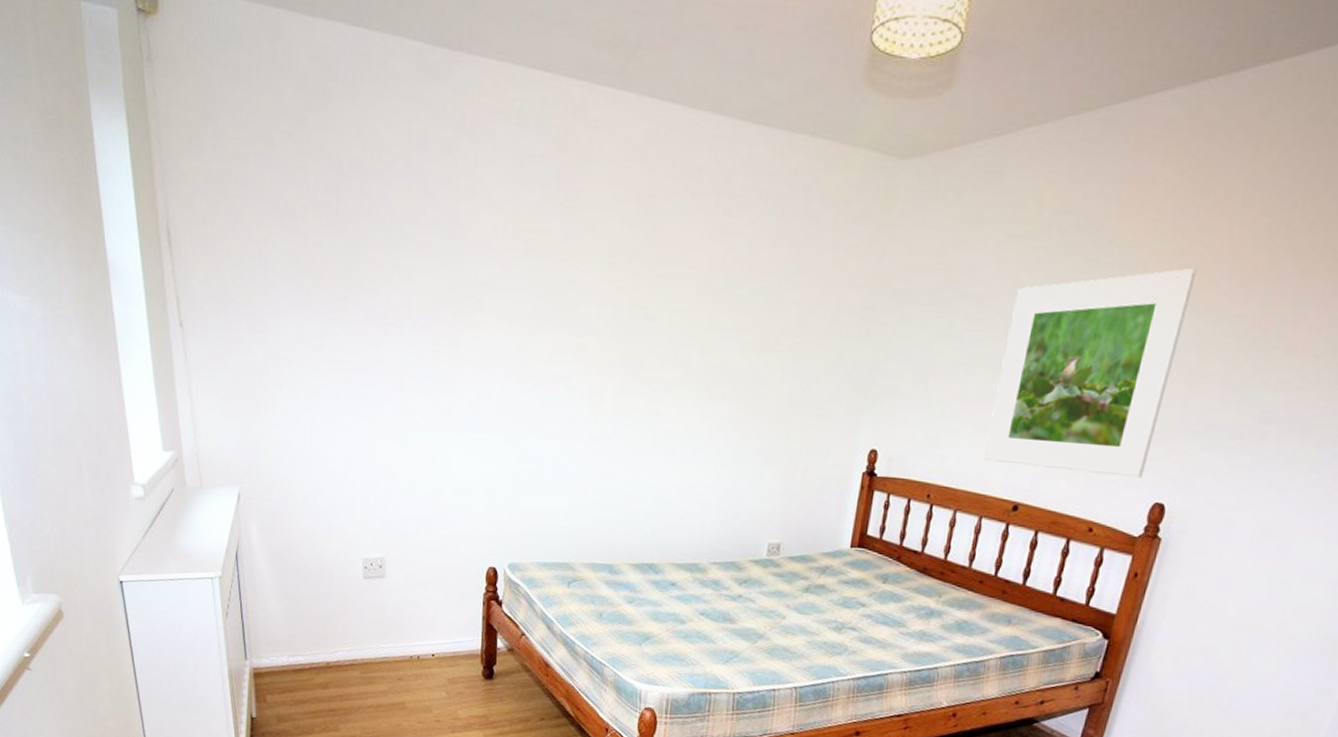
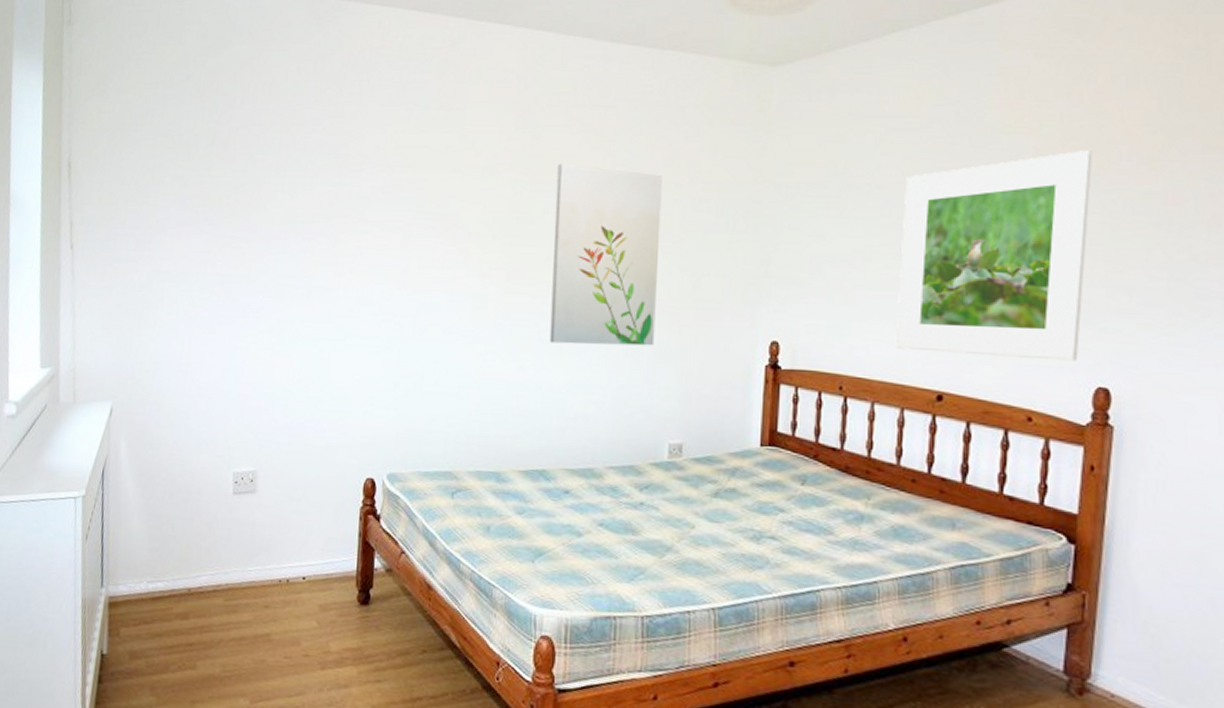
wall art: none [663,256,782,450] -> present [549,163,662,346]

